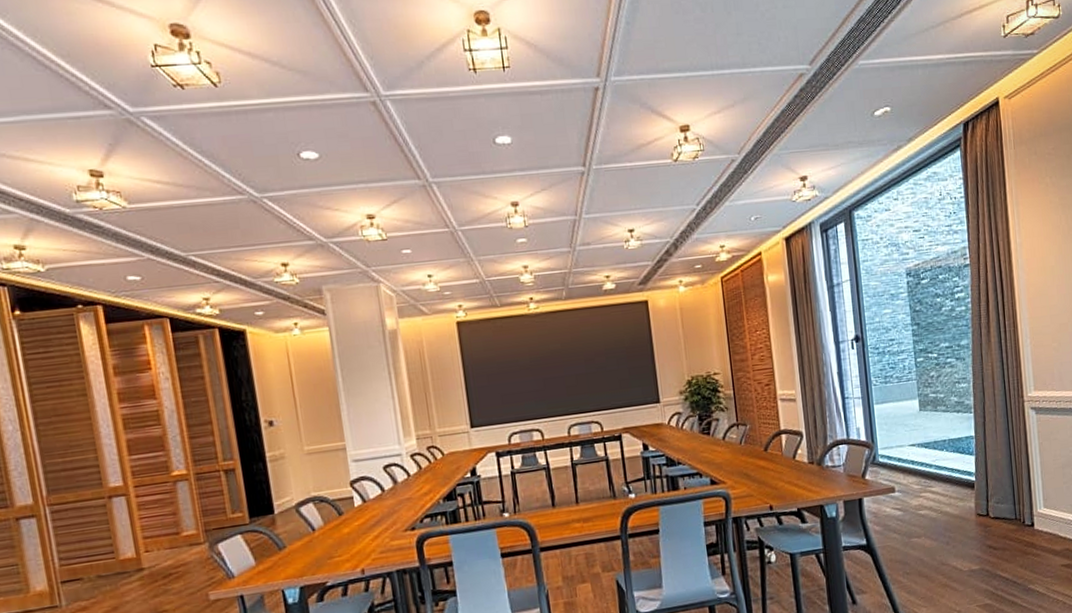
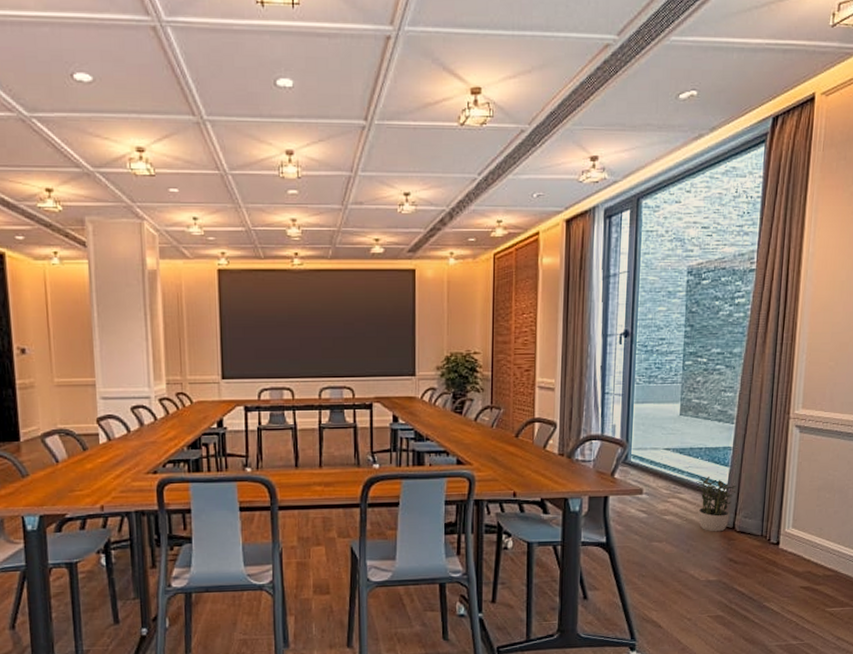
potted plant: none [945,466,984,521] -> present [696,476,736,532]

